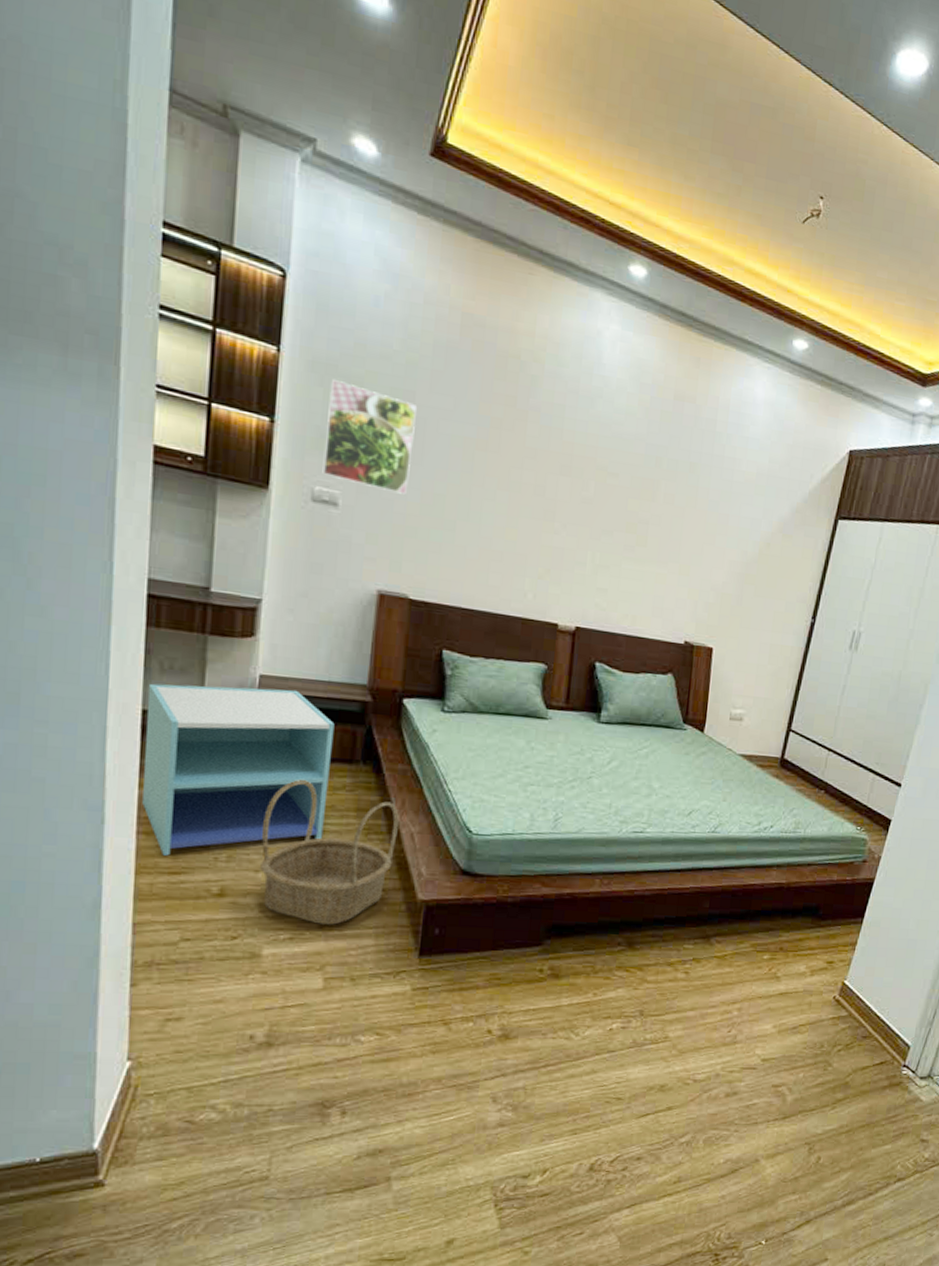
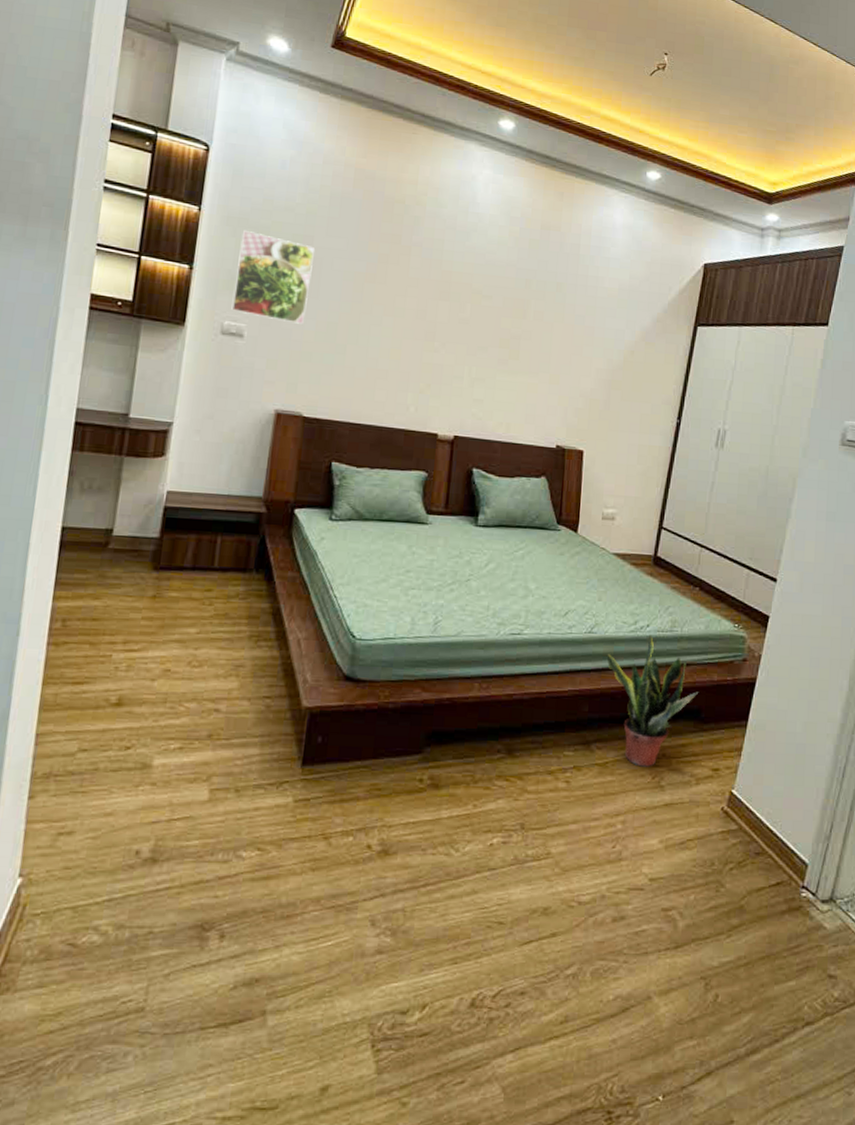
nightstand: present [142,683,335,856] -> none [54,502,232,666]
basket: present [260,780,399,925] -> none [156,589,287,734]
potted plant: none [729,835,817,960] -> present [607,634,698,767]

